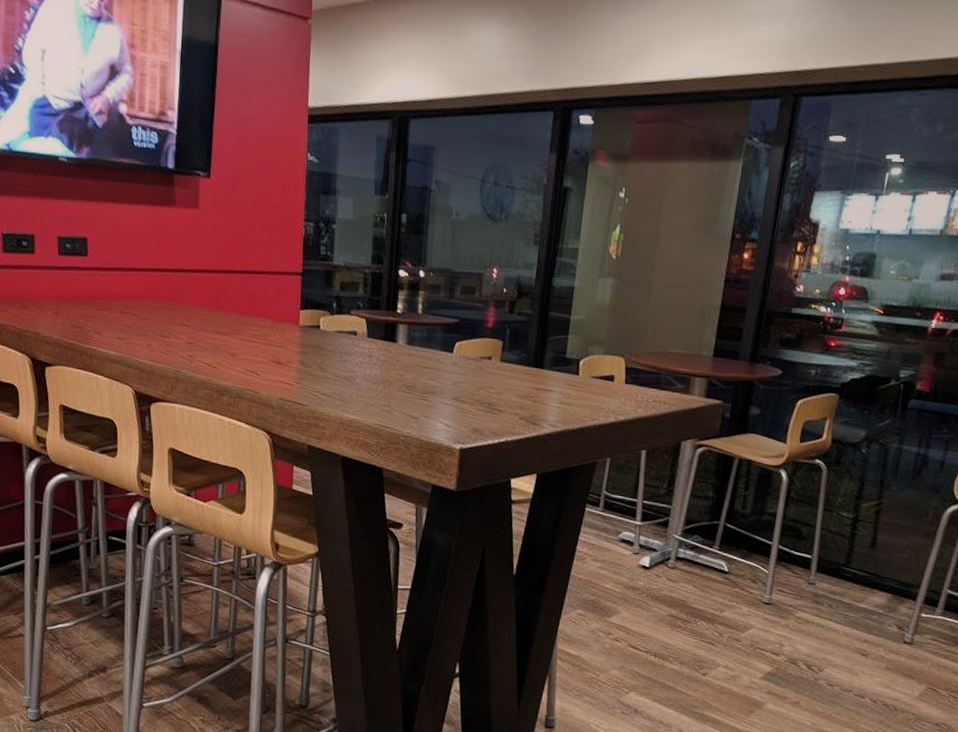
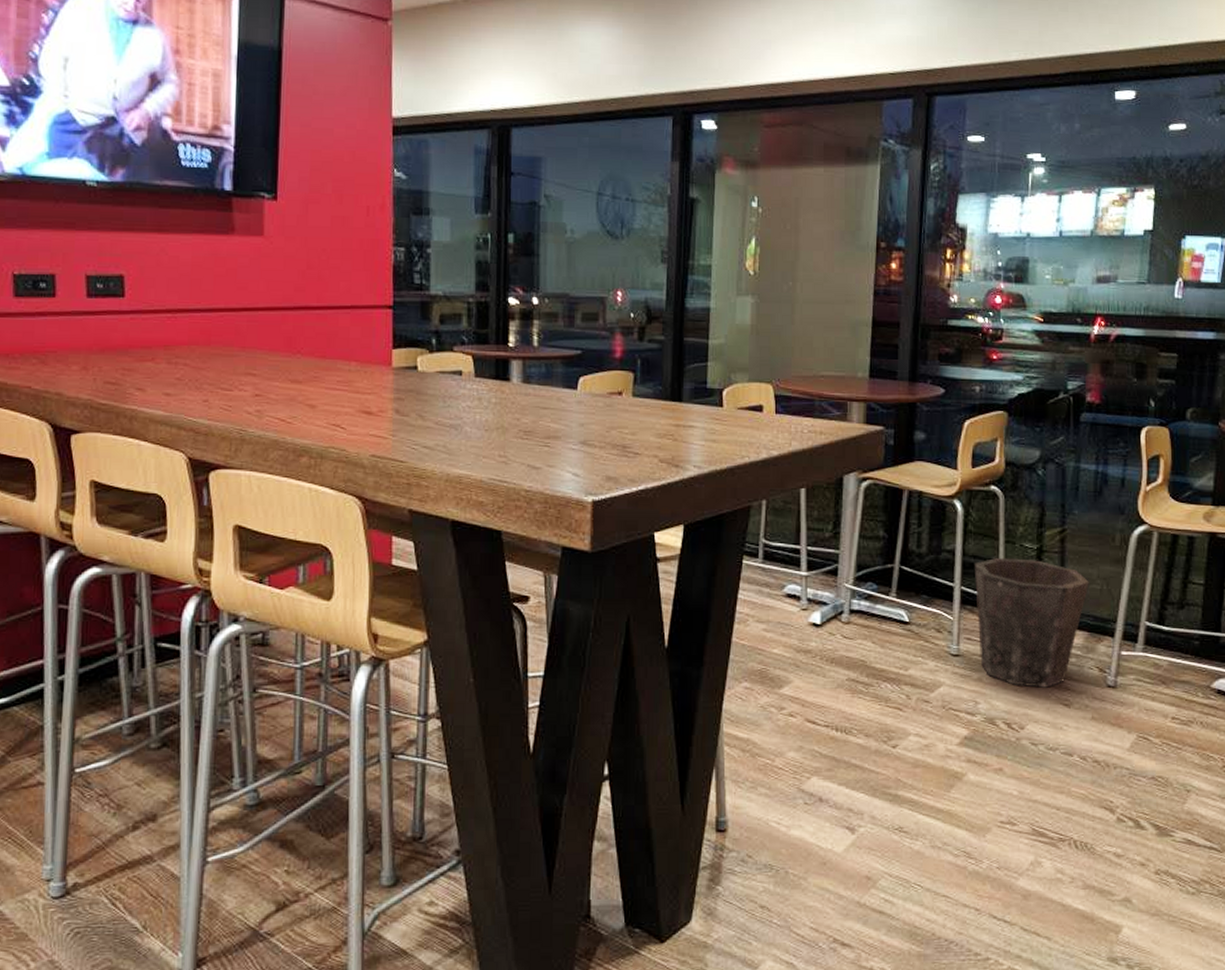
waste bin: none [789,523,899,639] -> present [974,558,1089,688]

